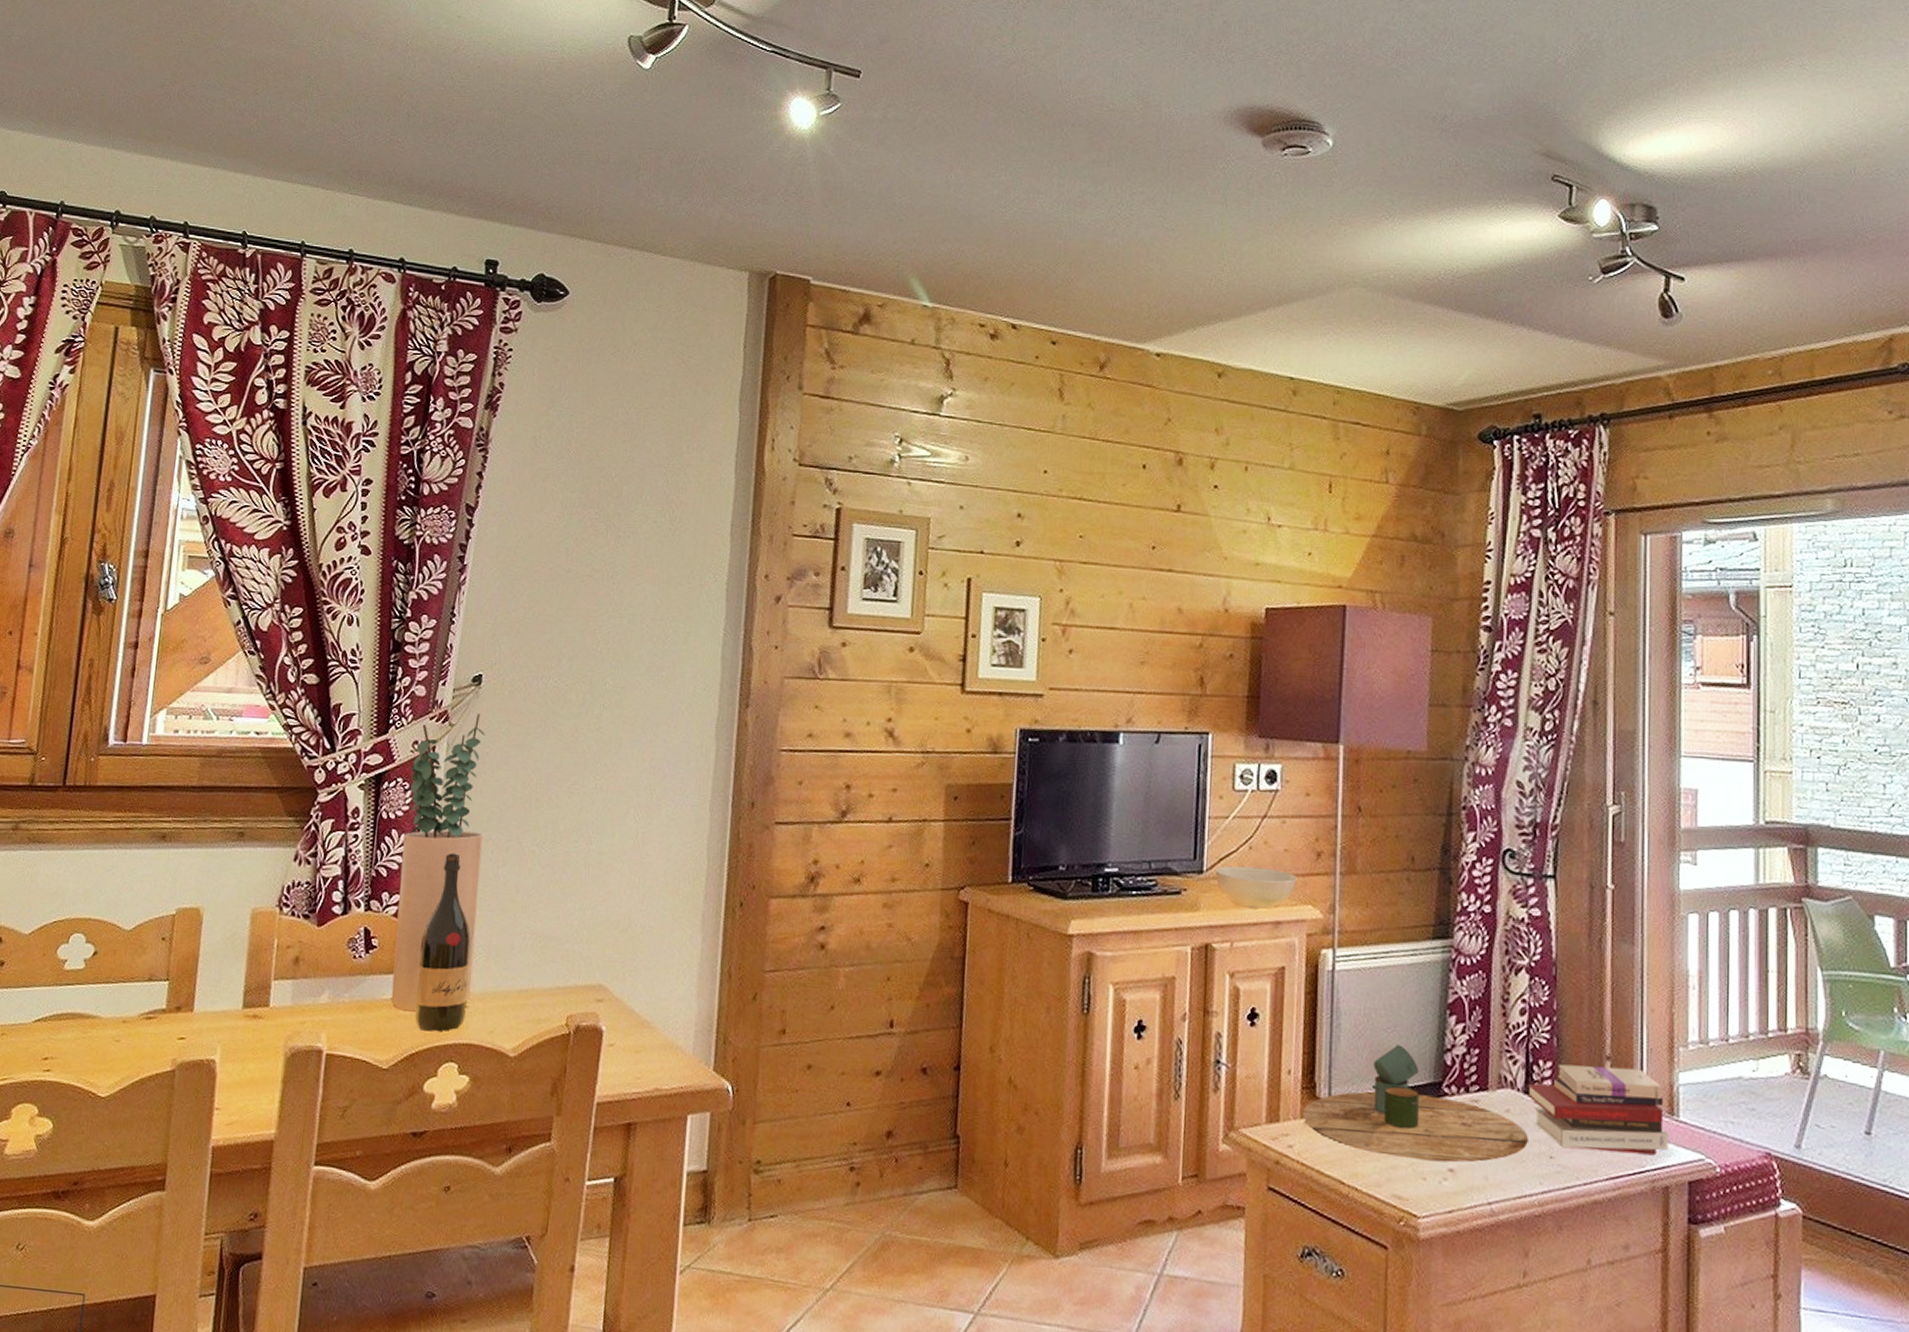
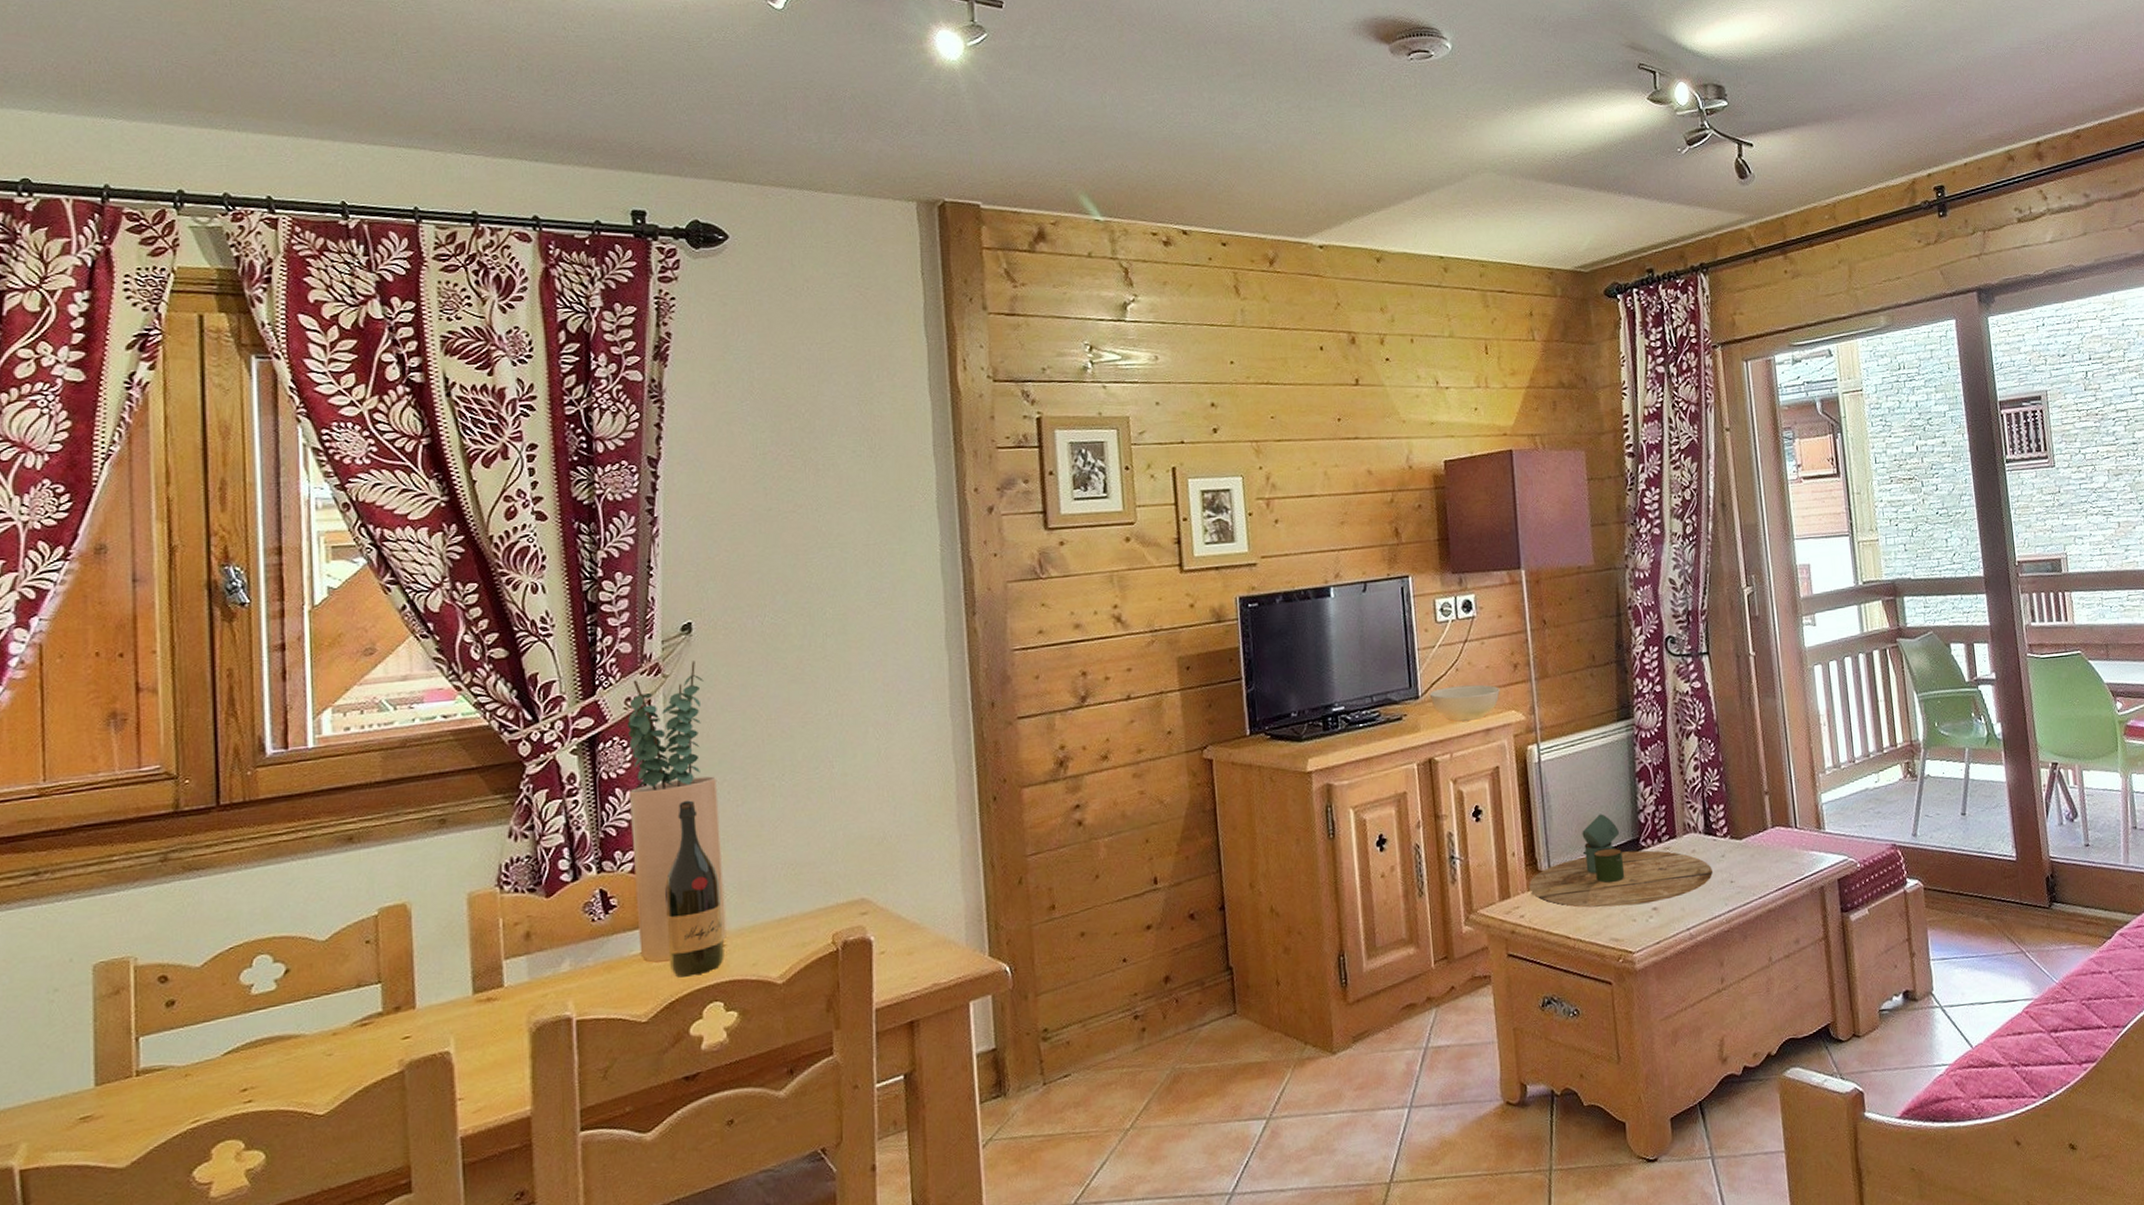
books: present [1527,1064,1668,1156] -> none [1707,797,1820,872]

